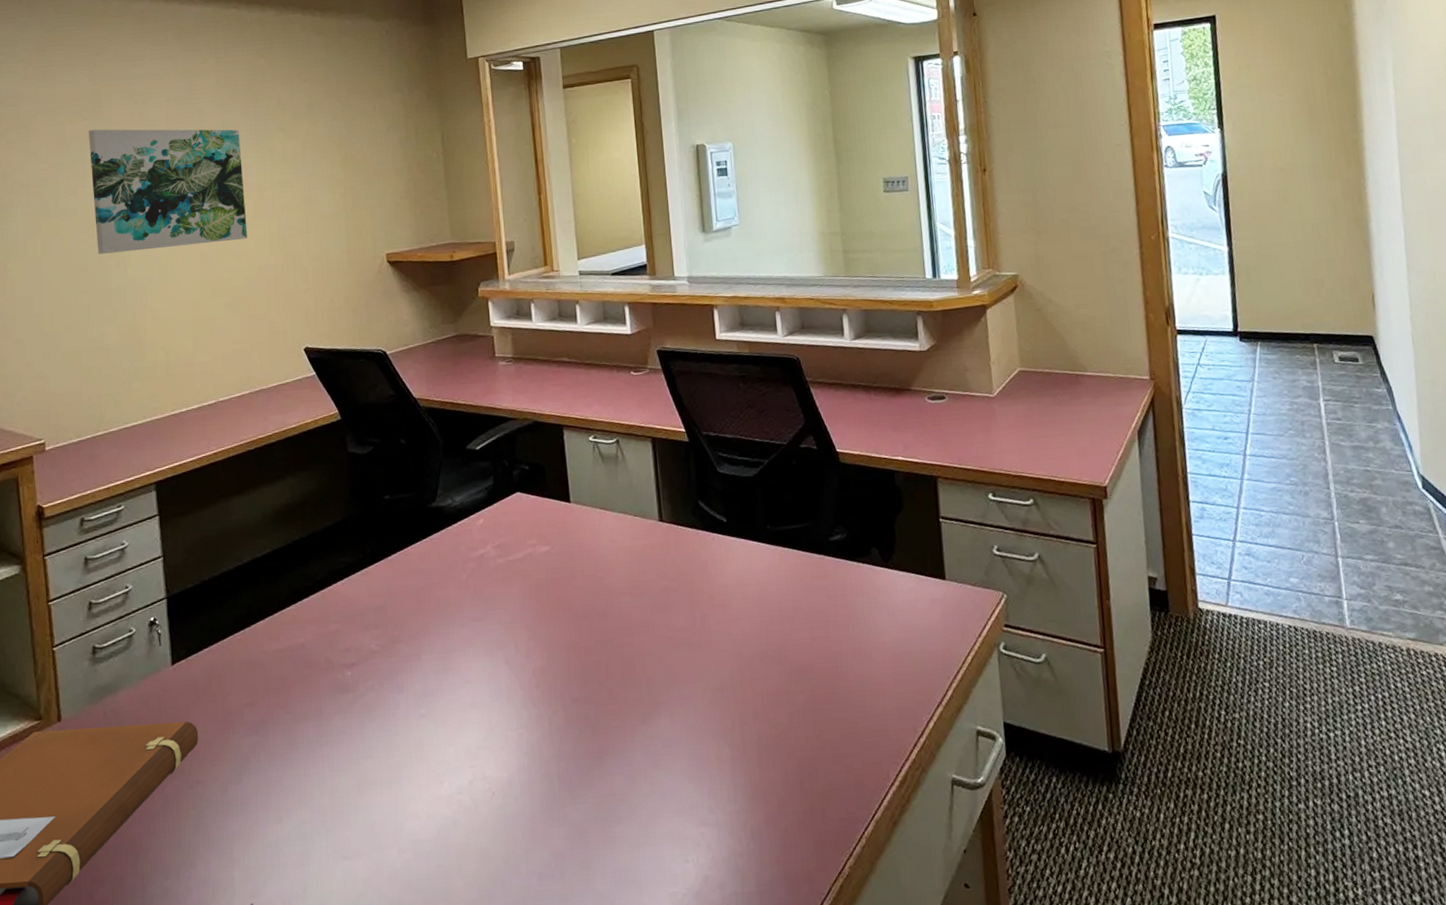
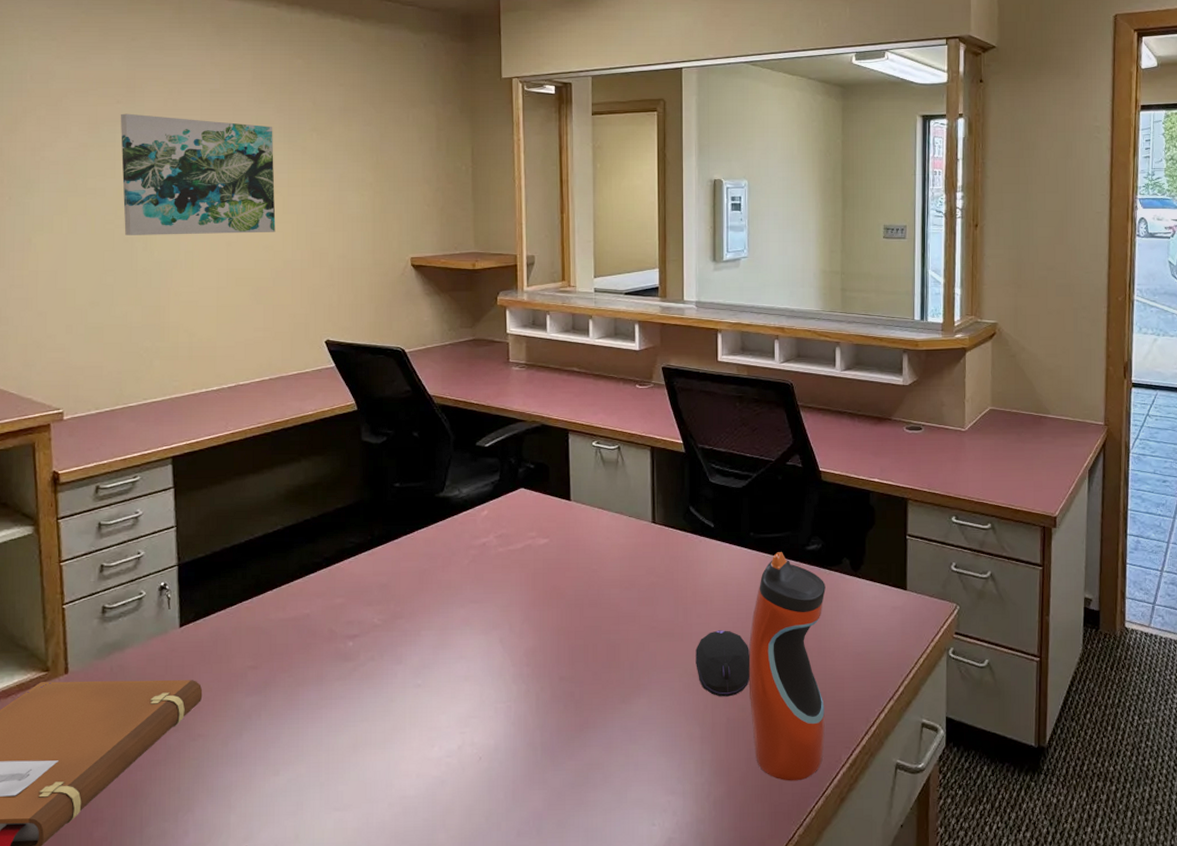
computer mouse: none [717,636,780,712] -> present [696,630,750,697]
water bottle: none [775,545,869,805] -> present [748,552,826,781]

